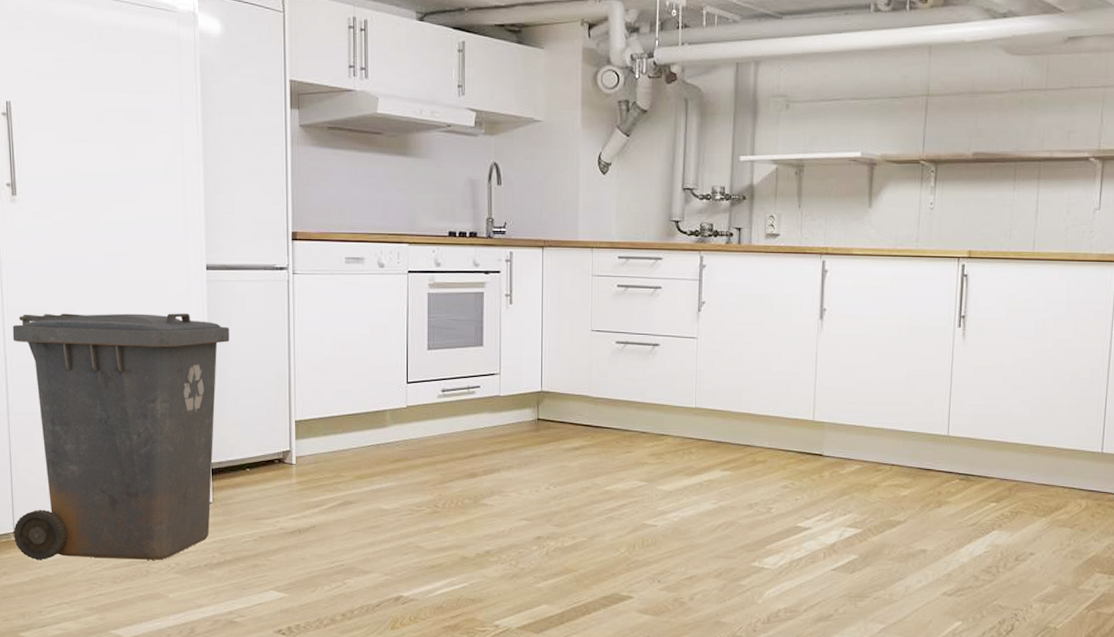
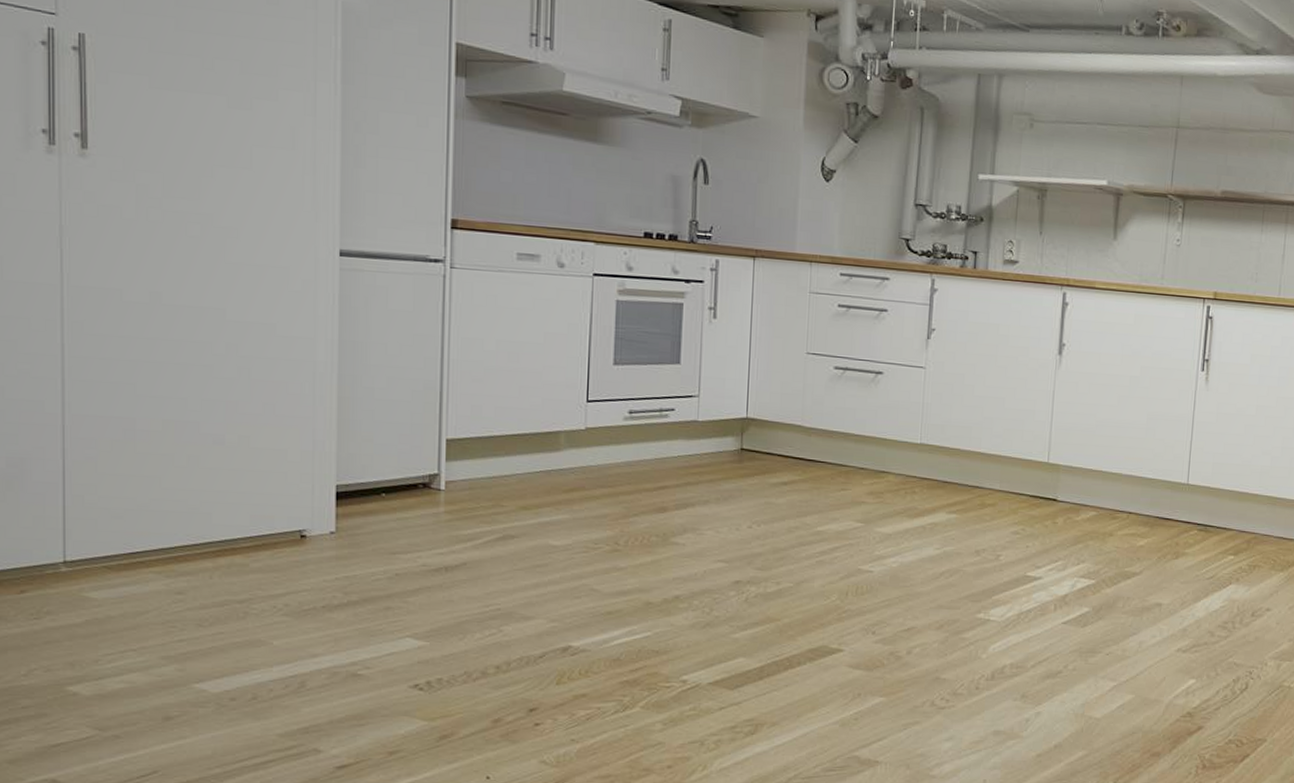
recycling bin: present [12,313,230,561] -> none [64,294,366,600]

